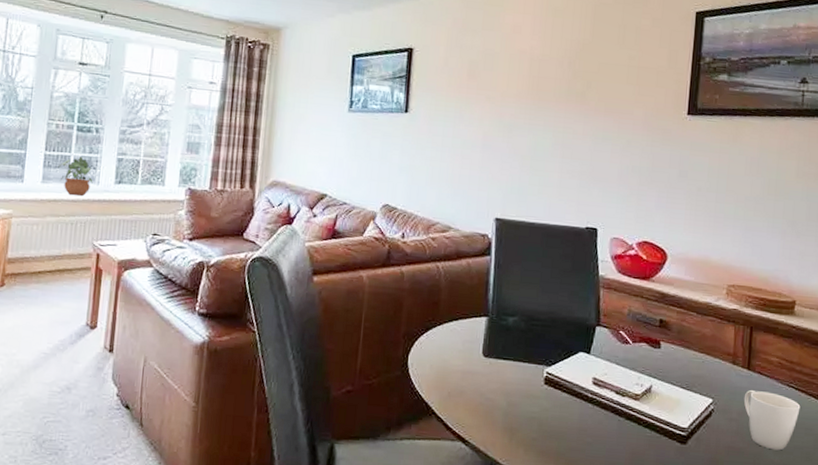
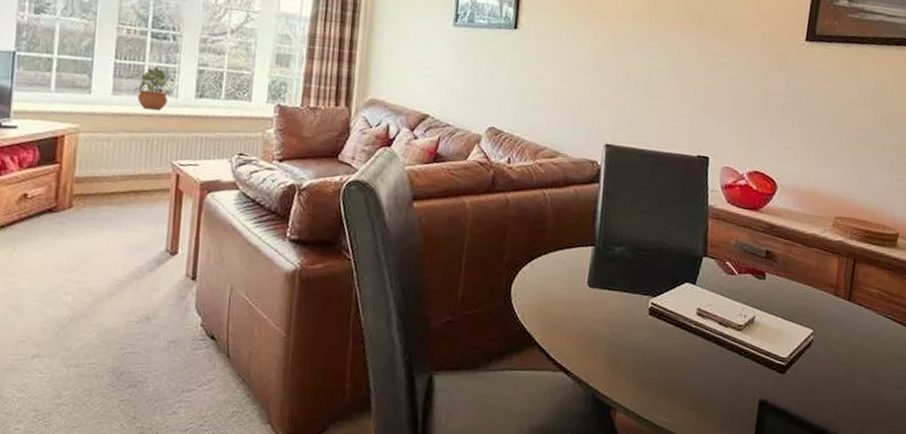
mug: present [743,389,801,451] -> none [842,320,896,380]

